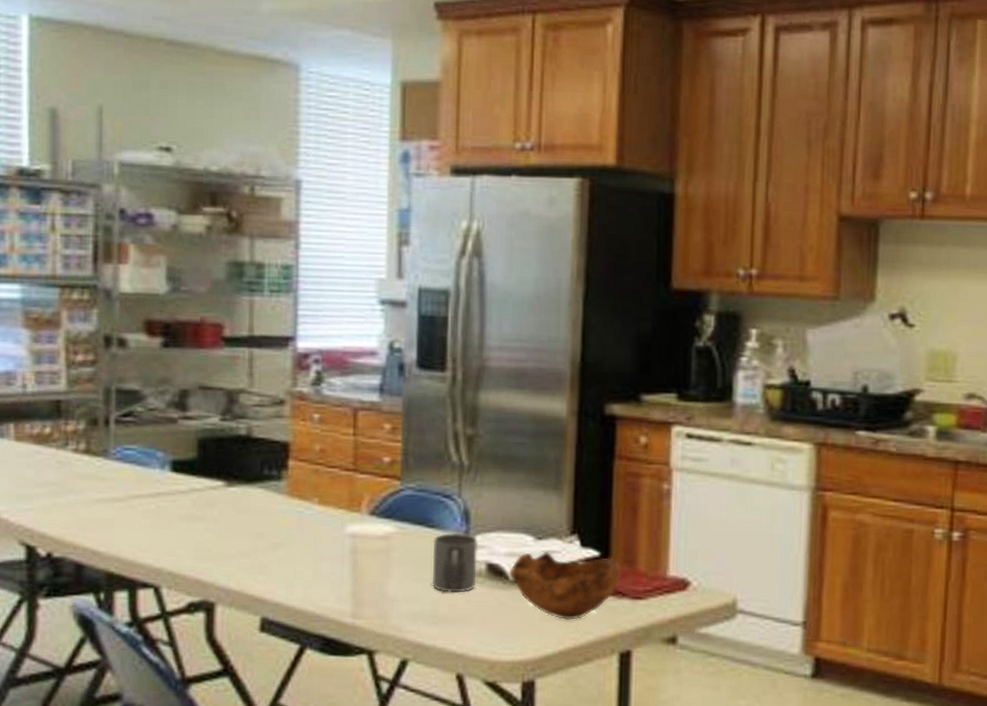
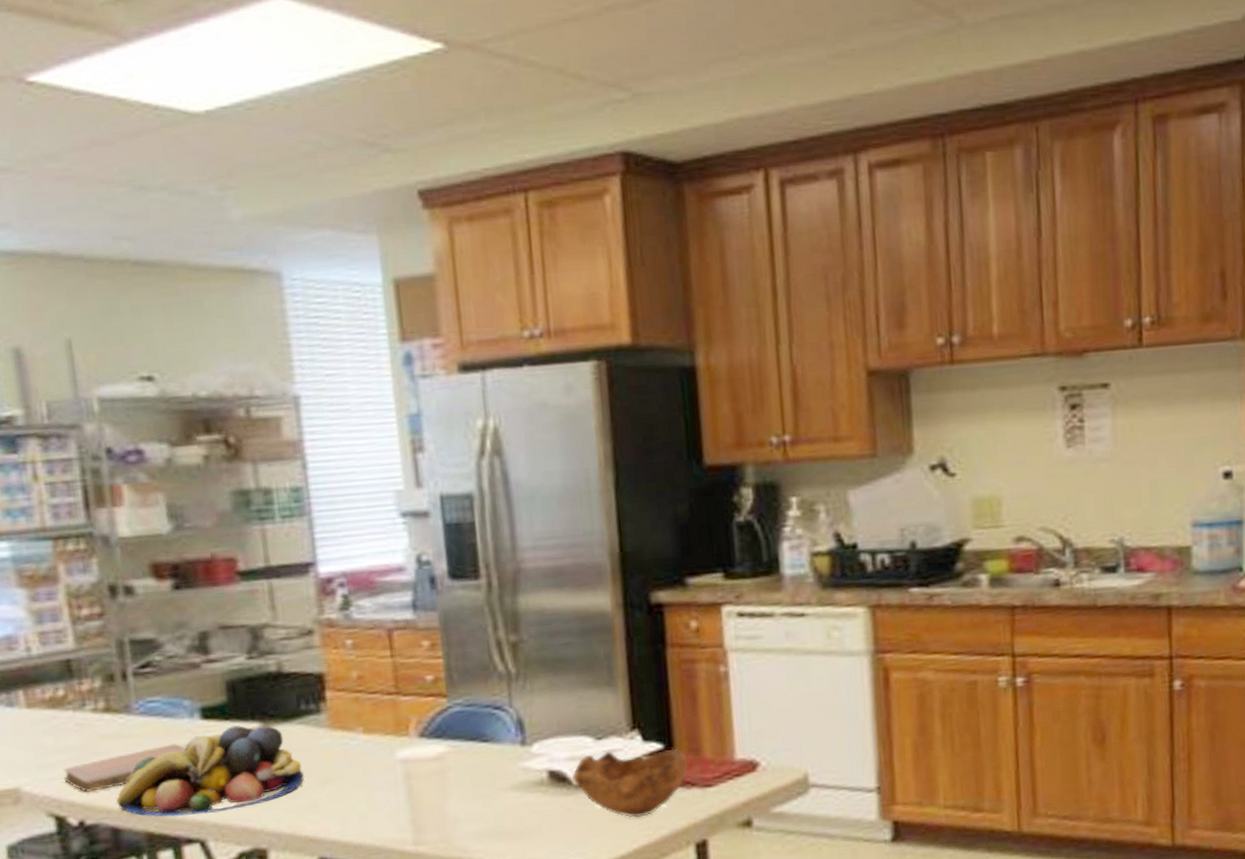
notebook: none [39,491,153,528] -> present [63,743,186,793]
fruit bowl: none [84,482,258,562] -> present [116,725,304,817]
mug: present [432,532,477,593] -> none [489,743,540,807]

